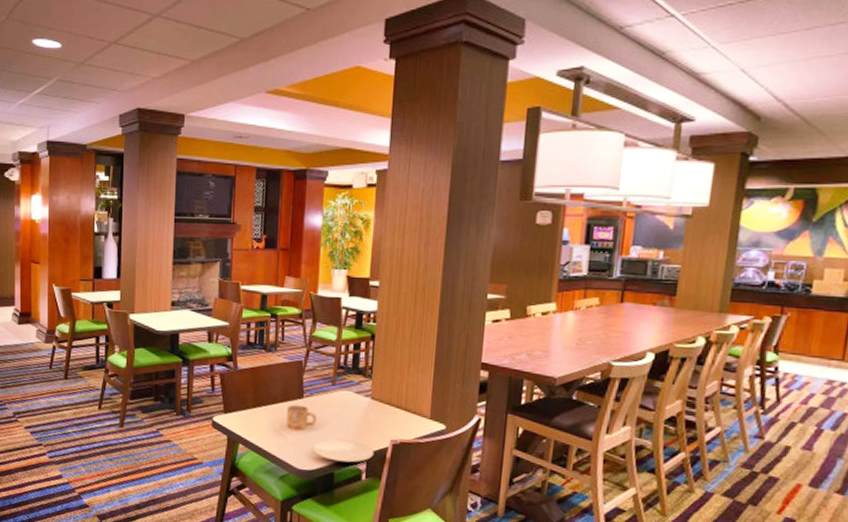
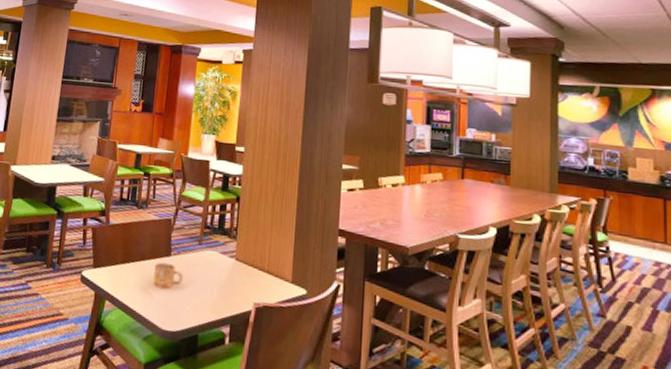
plate: present [312,439,374,463] -> none [177,299,238,326]

